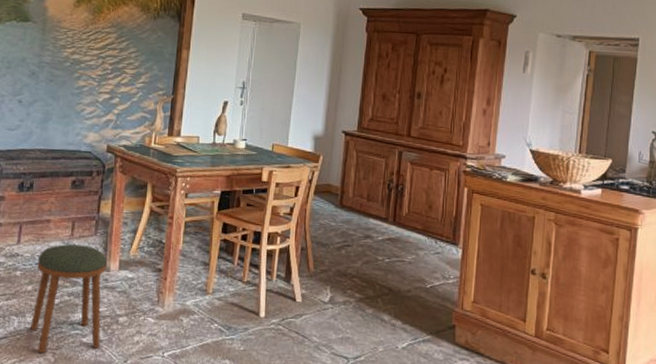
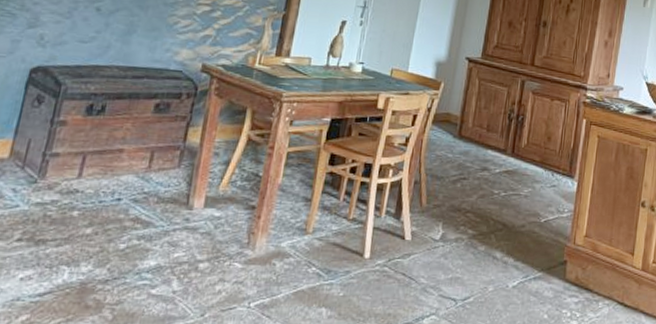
stool: present [30,244,107,354] -> none [85,178,190,311]

